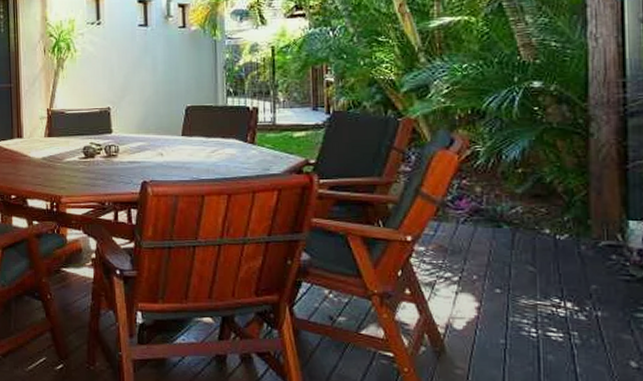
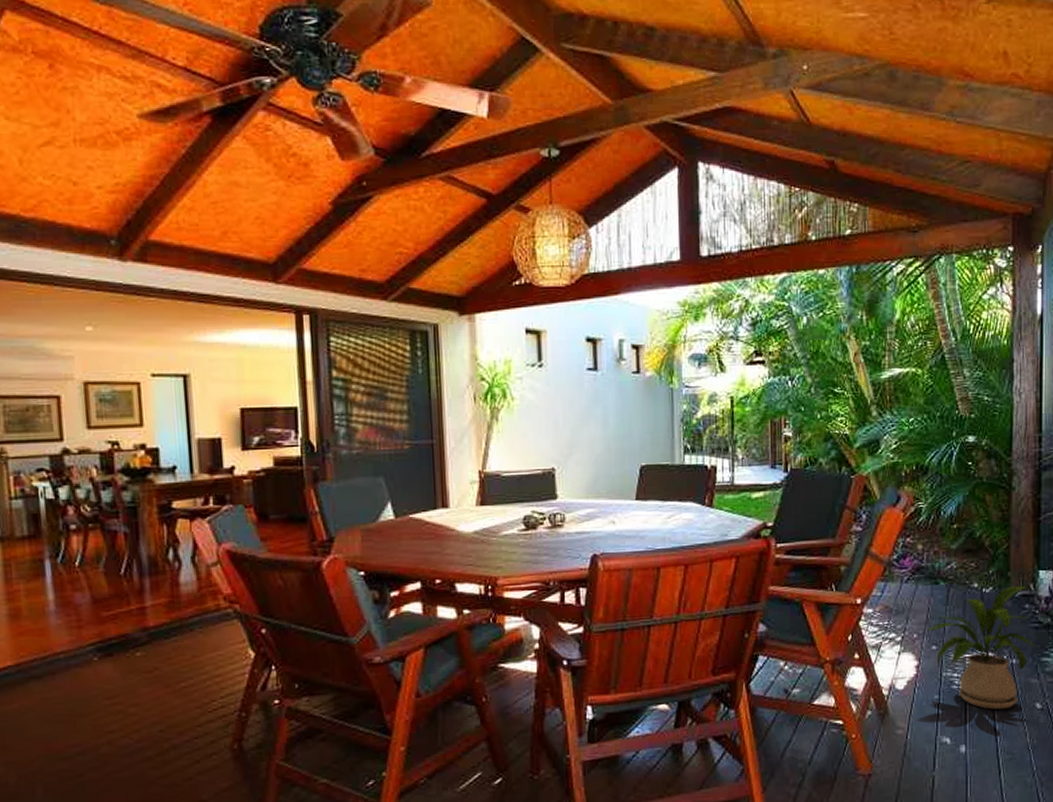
house plant: none [487,235,629,363] -> present [926,585,1037,710]

